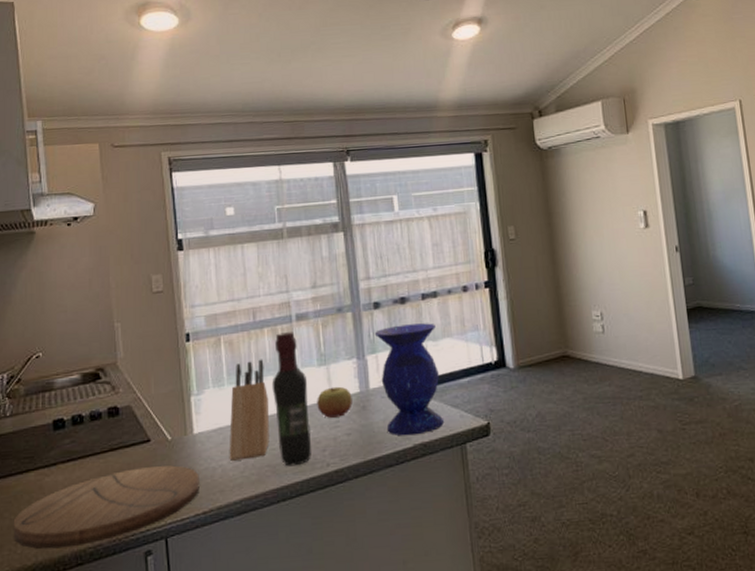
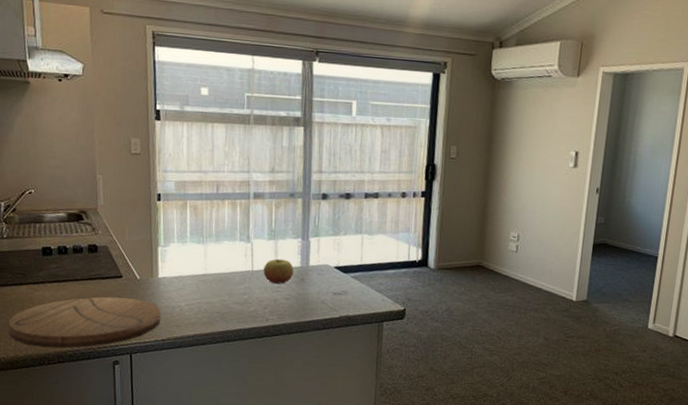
knife block: present [229,359,270,461] -> none [186,225,224,305]
wine bottle: present [271,332,311,466] -> none [227,206,257,317]
vase: present [374,323,444,436] -> none [319,216,373,309]

